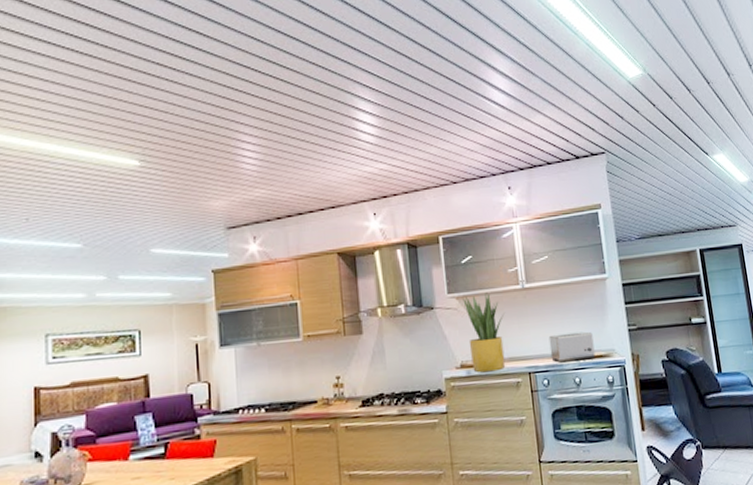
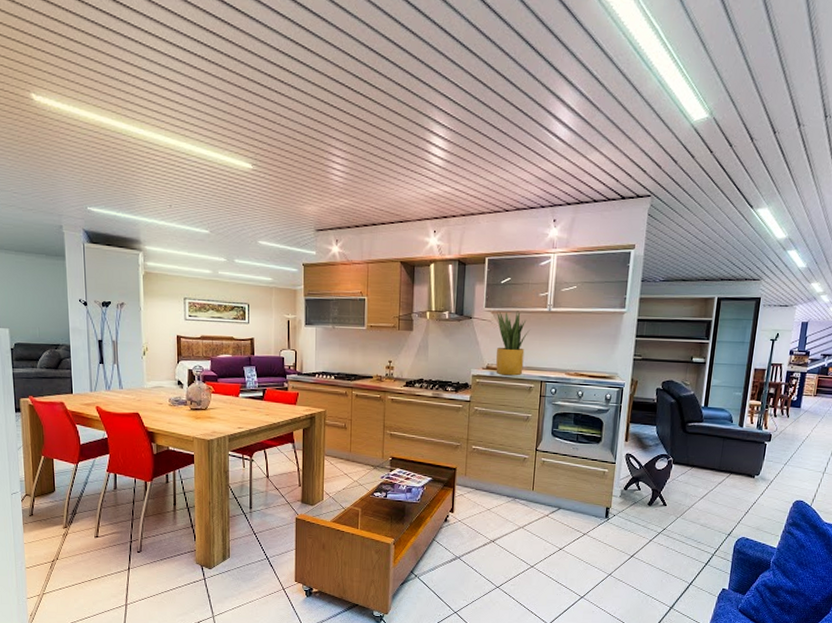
toaster: present [548,331,595,363] -> none [561,353,602,379]

